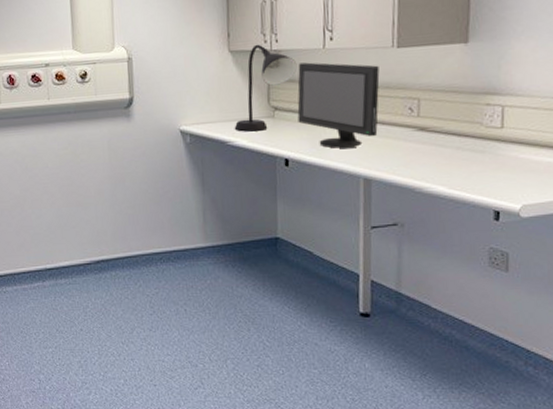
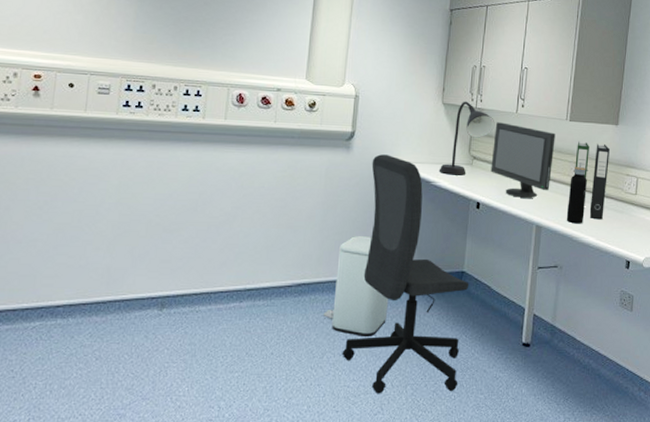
pedal bin: none [127,208,195,311] -> present [323,236,389,336]
office chair: none [151,118,286,369] -> present [342,154,469,394]
water bottle: none [403,97,430,172] -> present [566,163,587,224]
binder: none [409,69,459,165] -> present [575,141,610,220]

